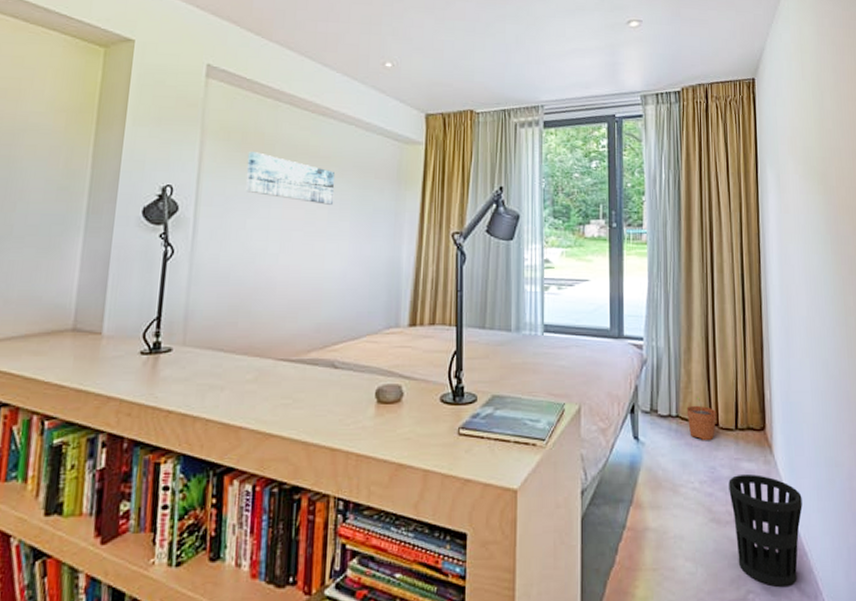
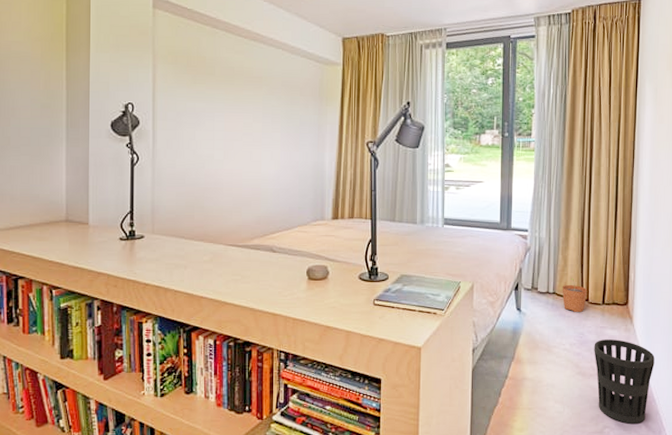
wall art: present [245,152,336,205] -> none [192,73,267,119]

